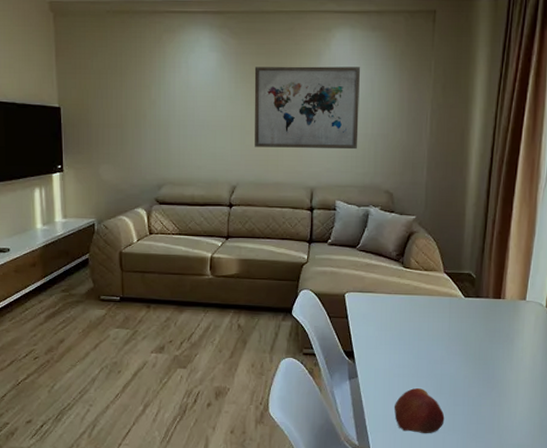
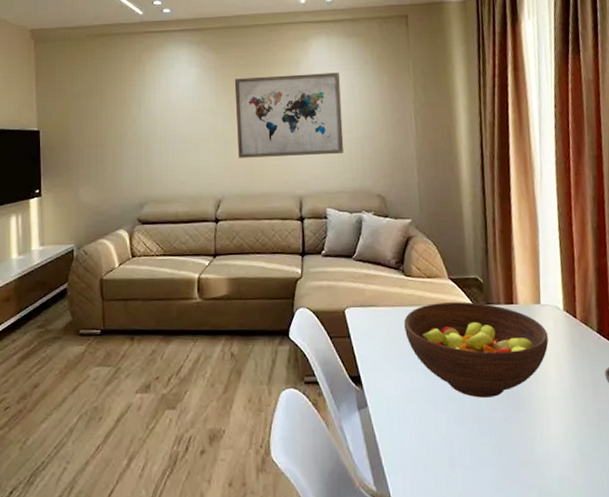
apple: present [394,388,445,433] -> none [411,415,471,471]
fruit bowl: none [397,293,528,377] -> present [403,301,549,398]

